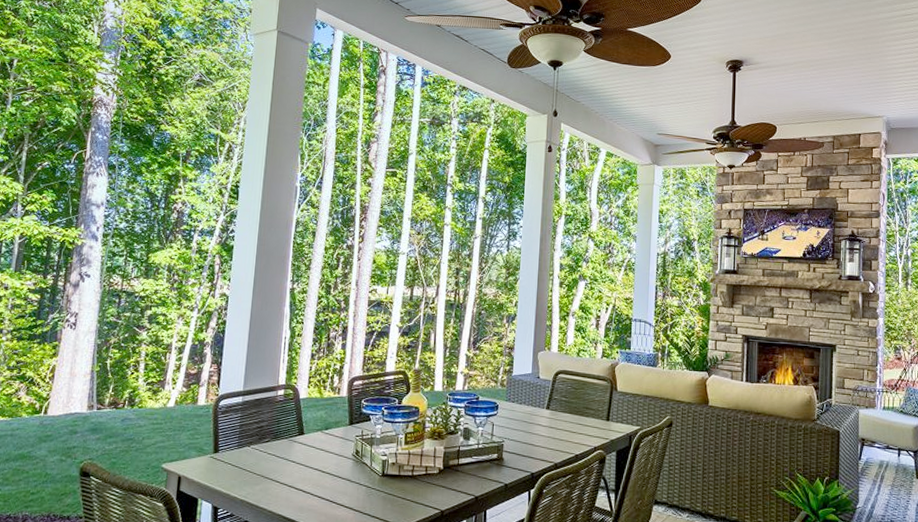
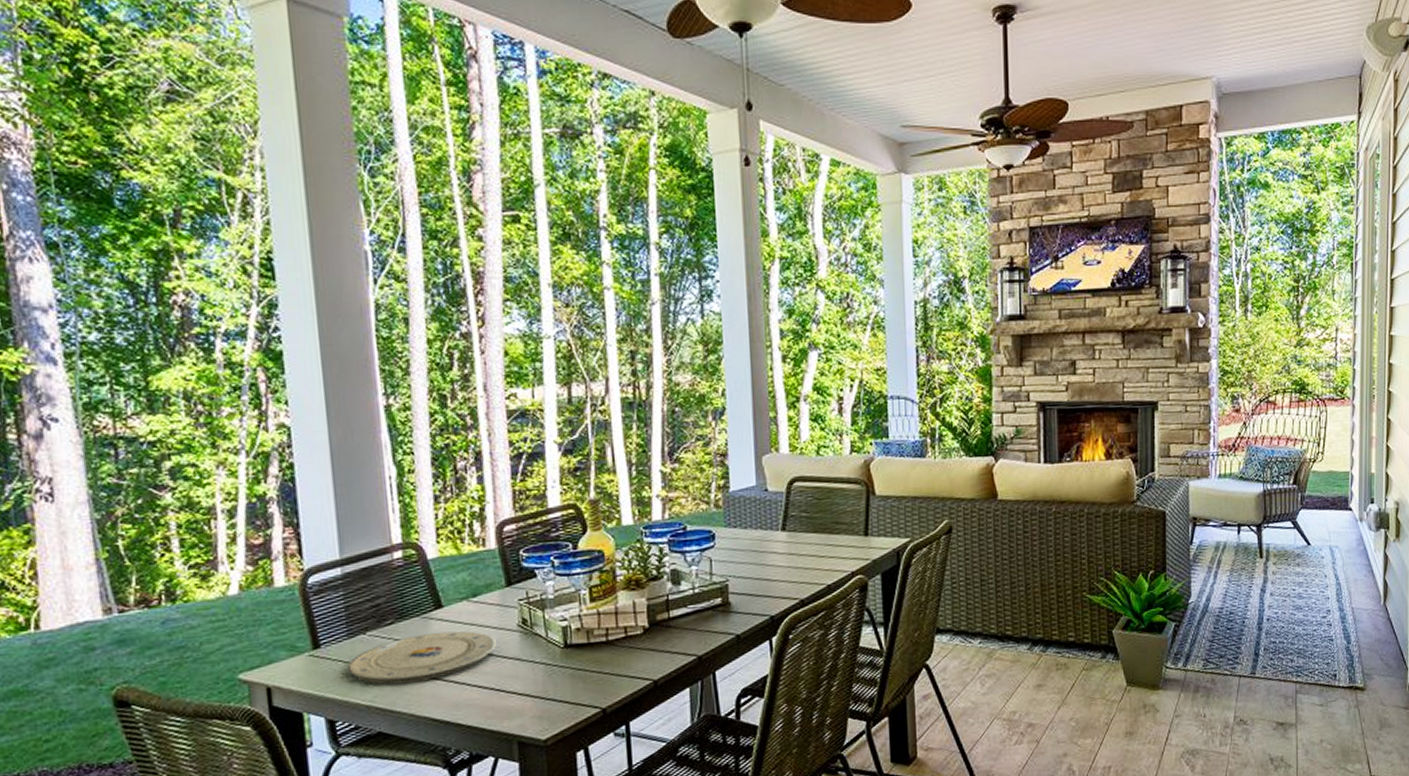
plate: none [234,452,337,487] -> present [348,630,497,684]

